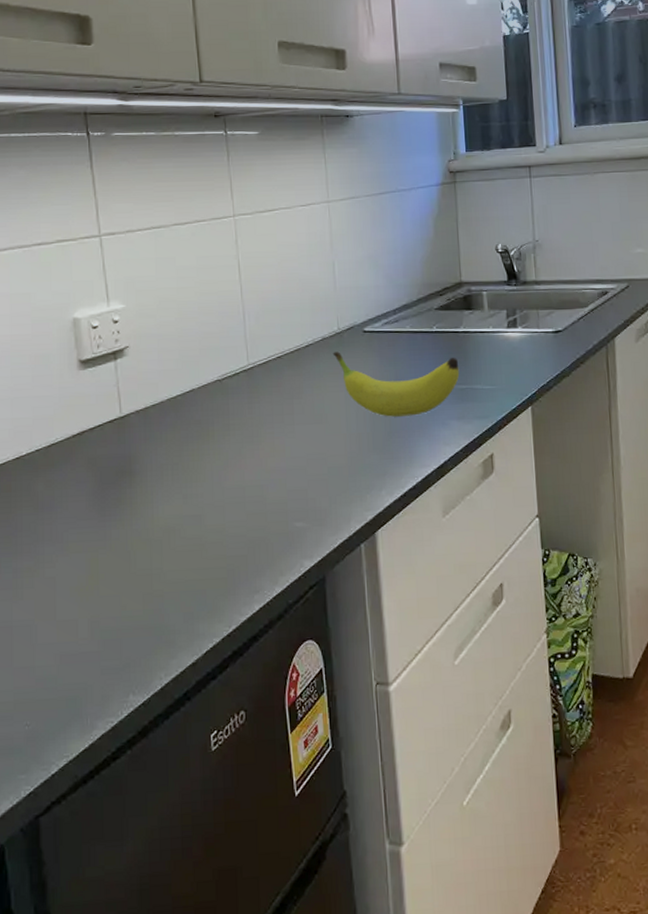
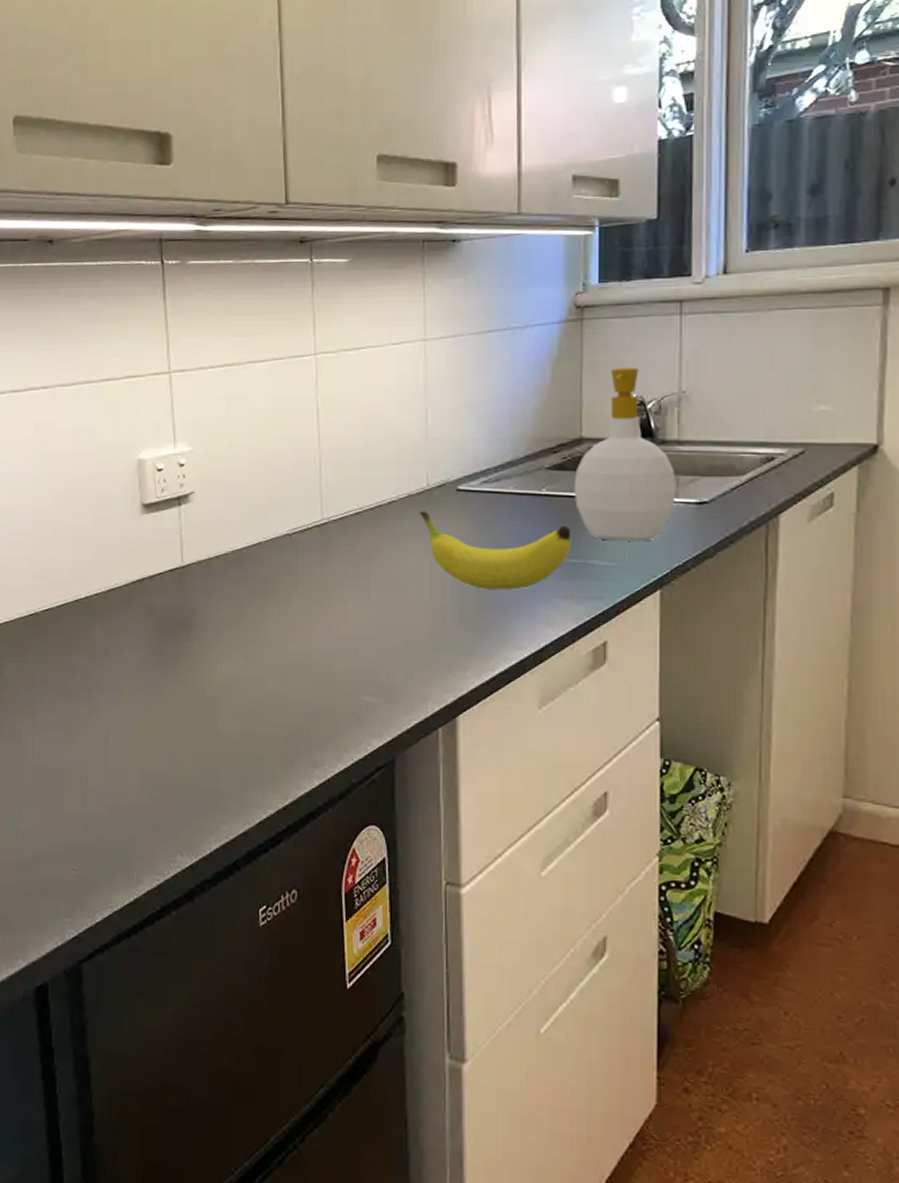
soap bottle: none [458,221,538,368] -> present [573,367,677,542]

